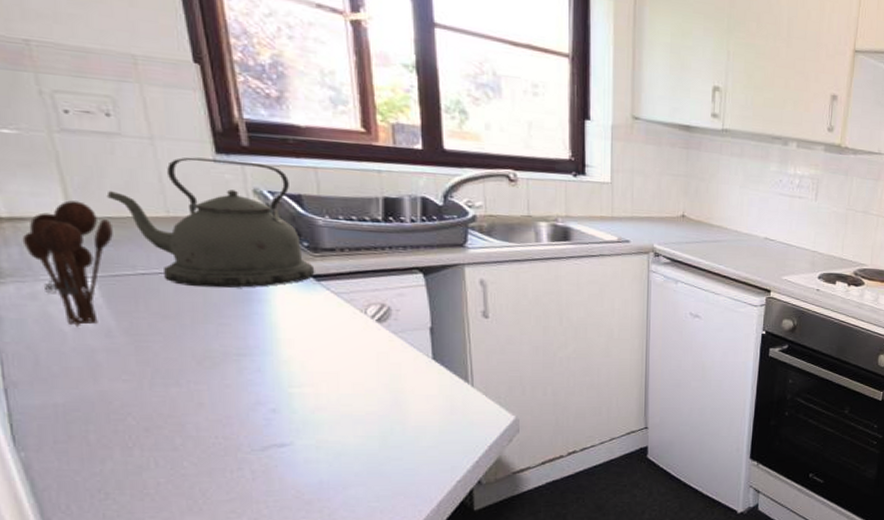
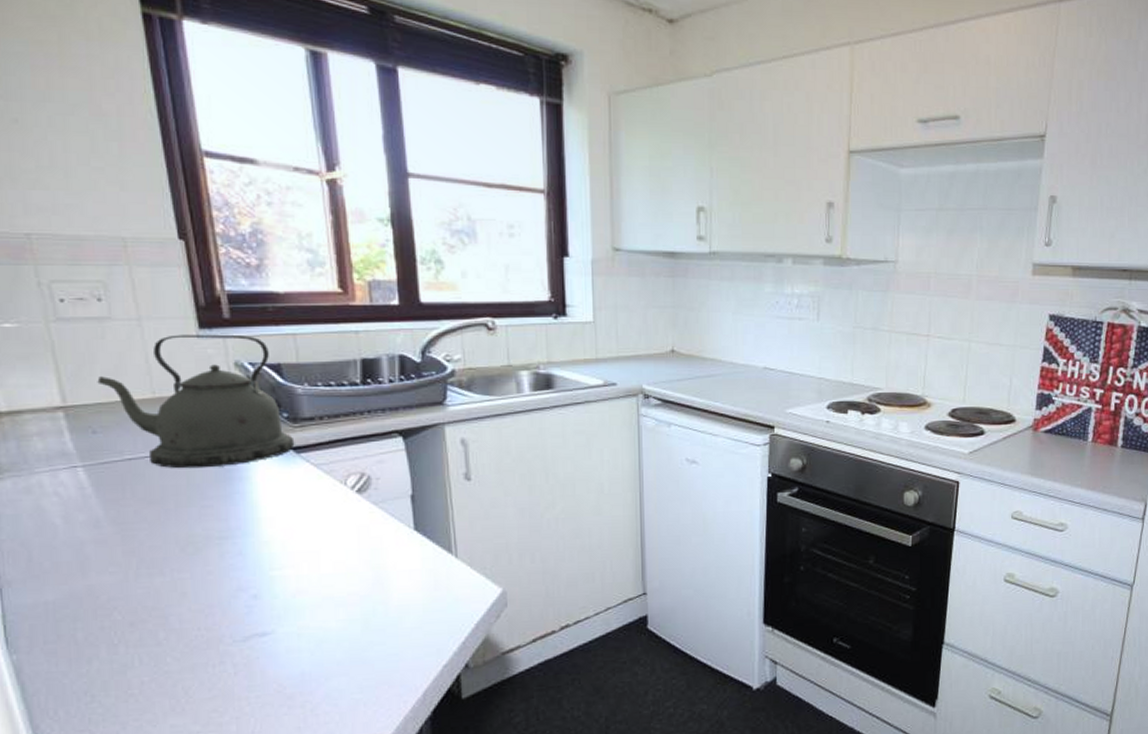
utensil holder: present [22,200,113,328] -> none [19,389,102,520]

